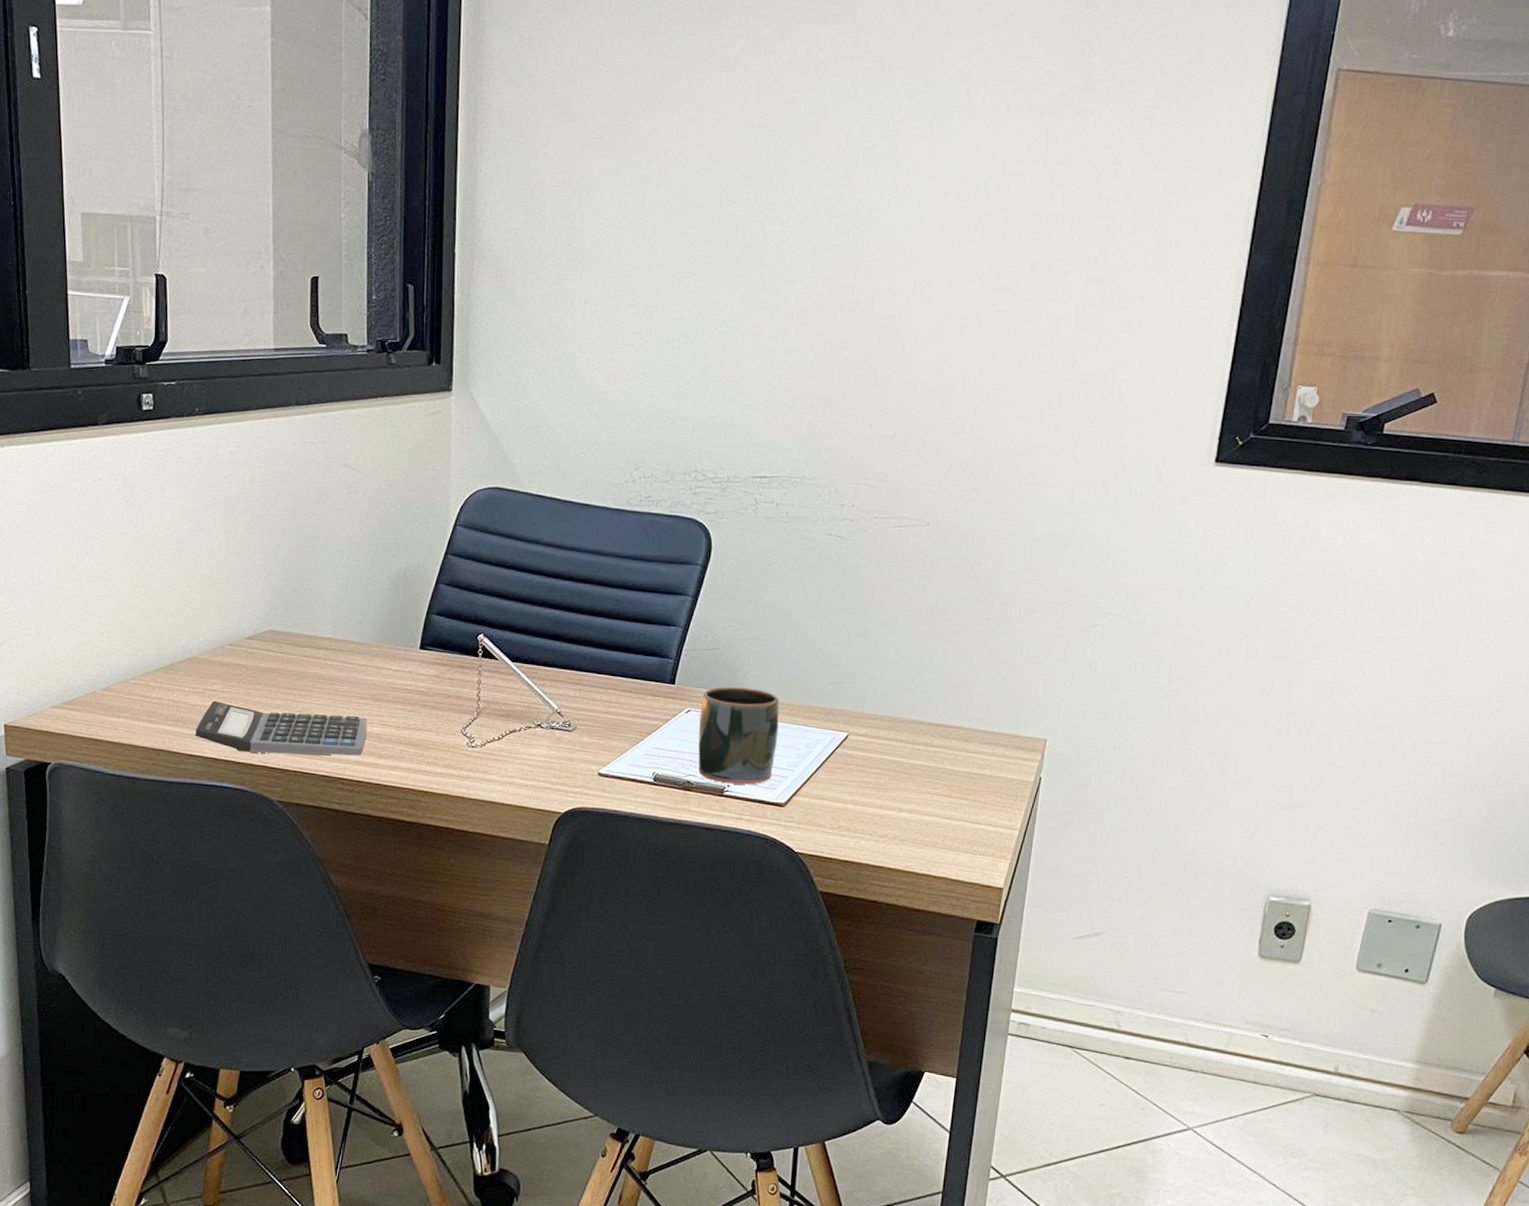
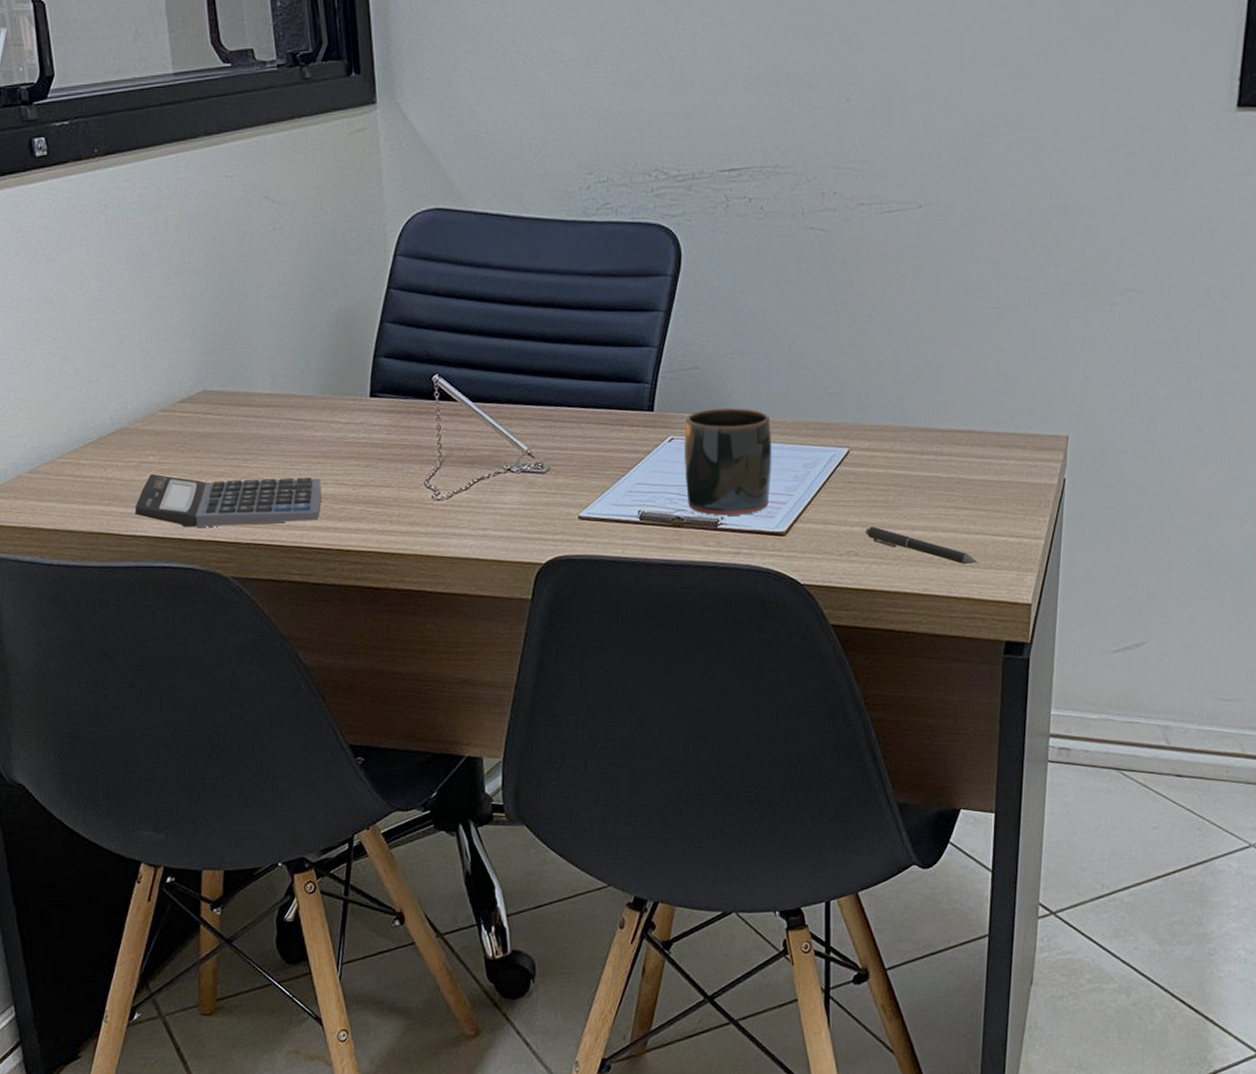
pen: none [857,805,958,848] -> present [865,526,979,565]

